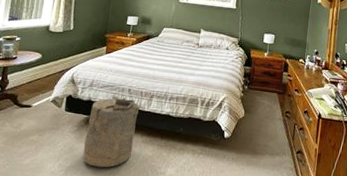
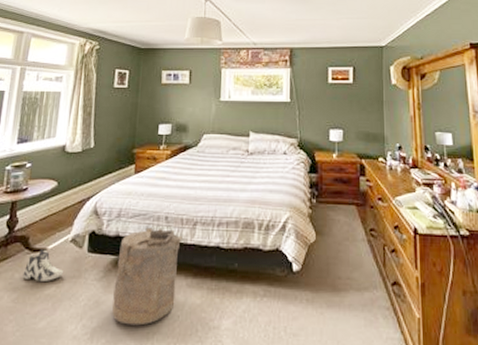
sneaker: none [12,106,45,130] -> present [22,249,63,281]

